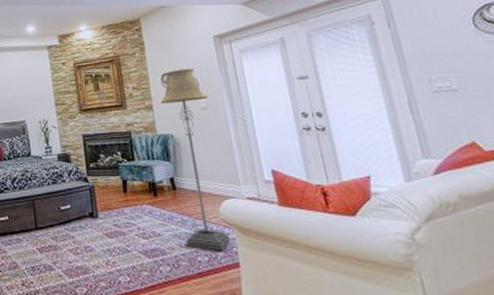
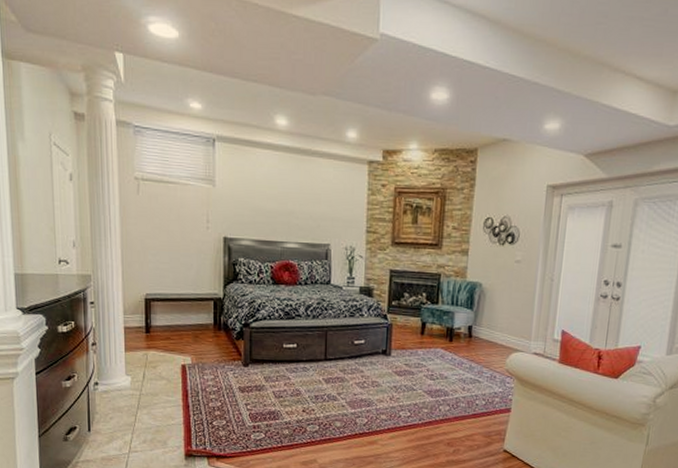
floor lamp: present [160,68,230,251] -> none [469,215,525,397]

